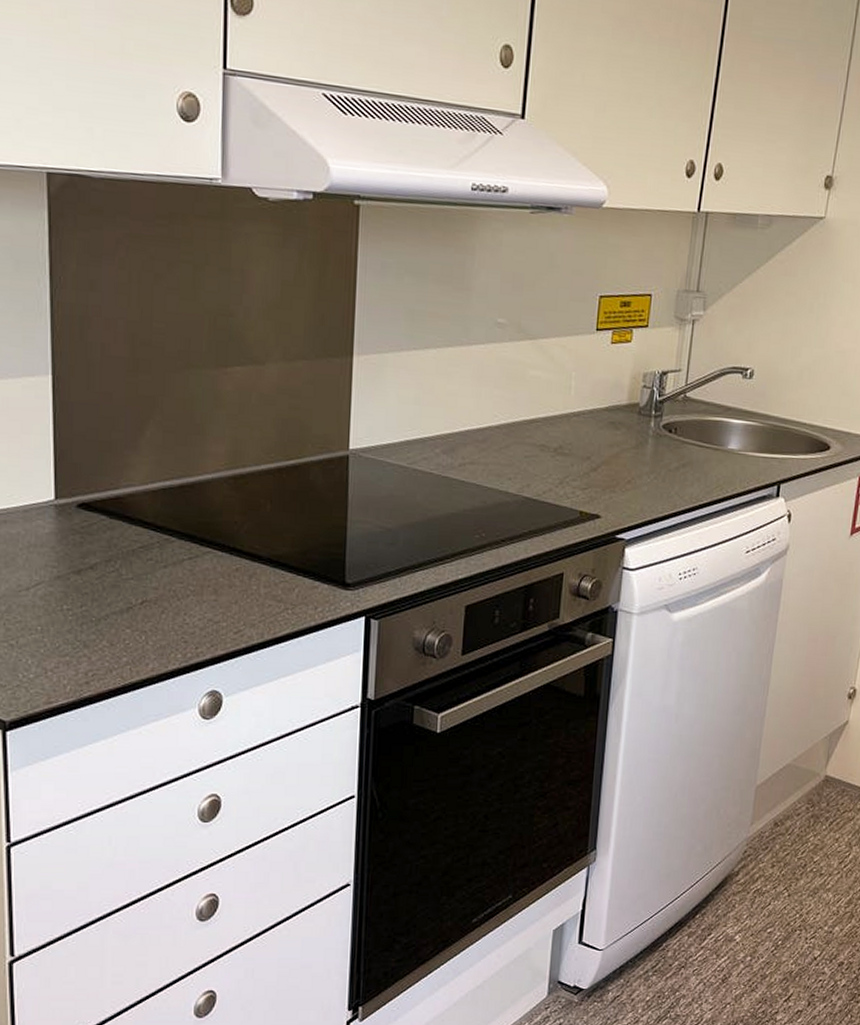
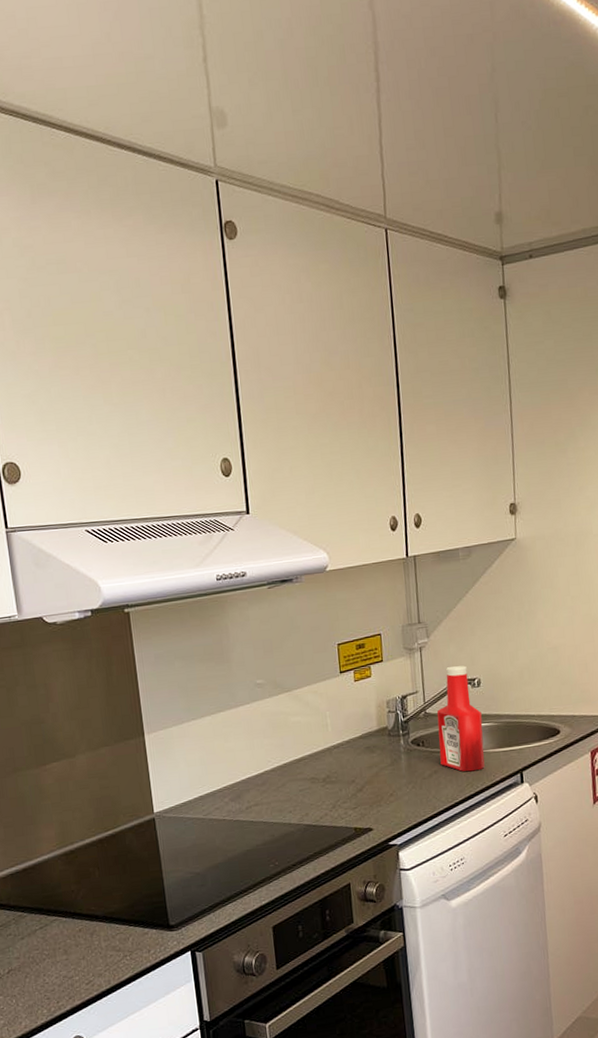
ketchup bottle: none [691,348,748,474] -> present [437,665,485,772]

